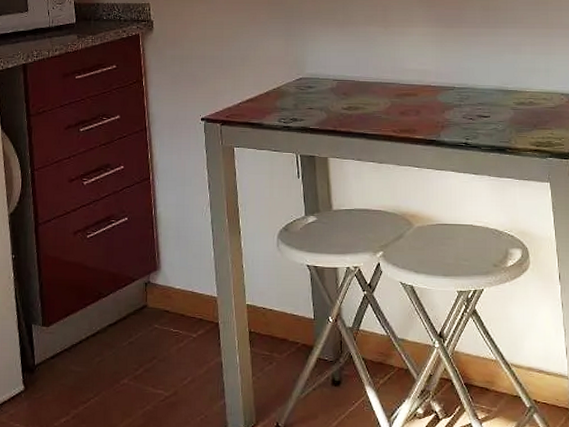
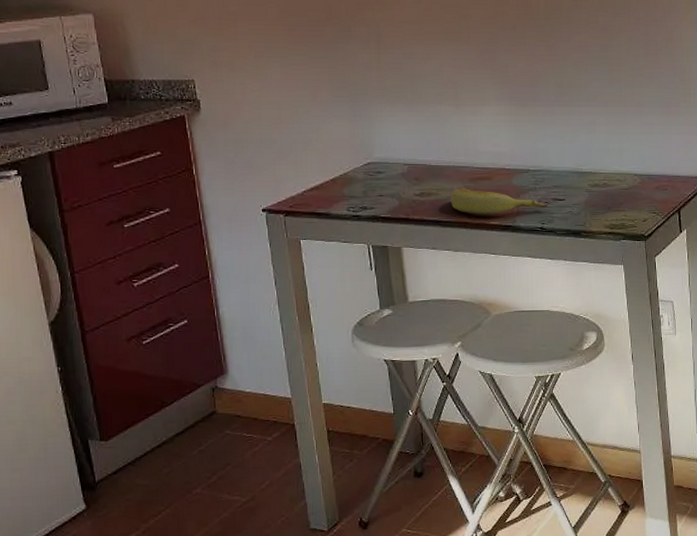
banana: none [377,104,472,129] -> present [451,189,547,214]

